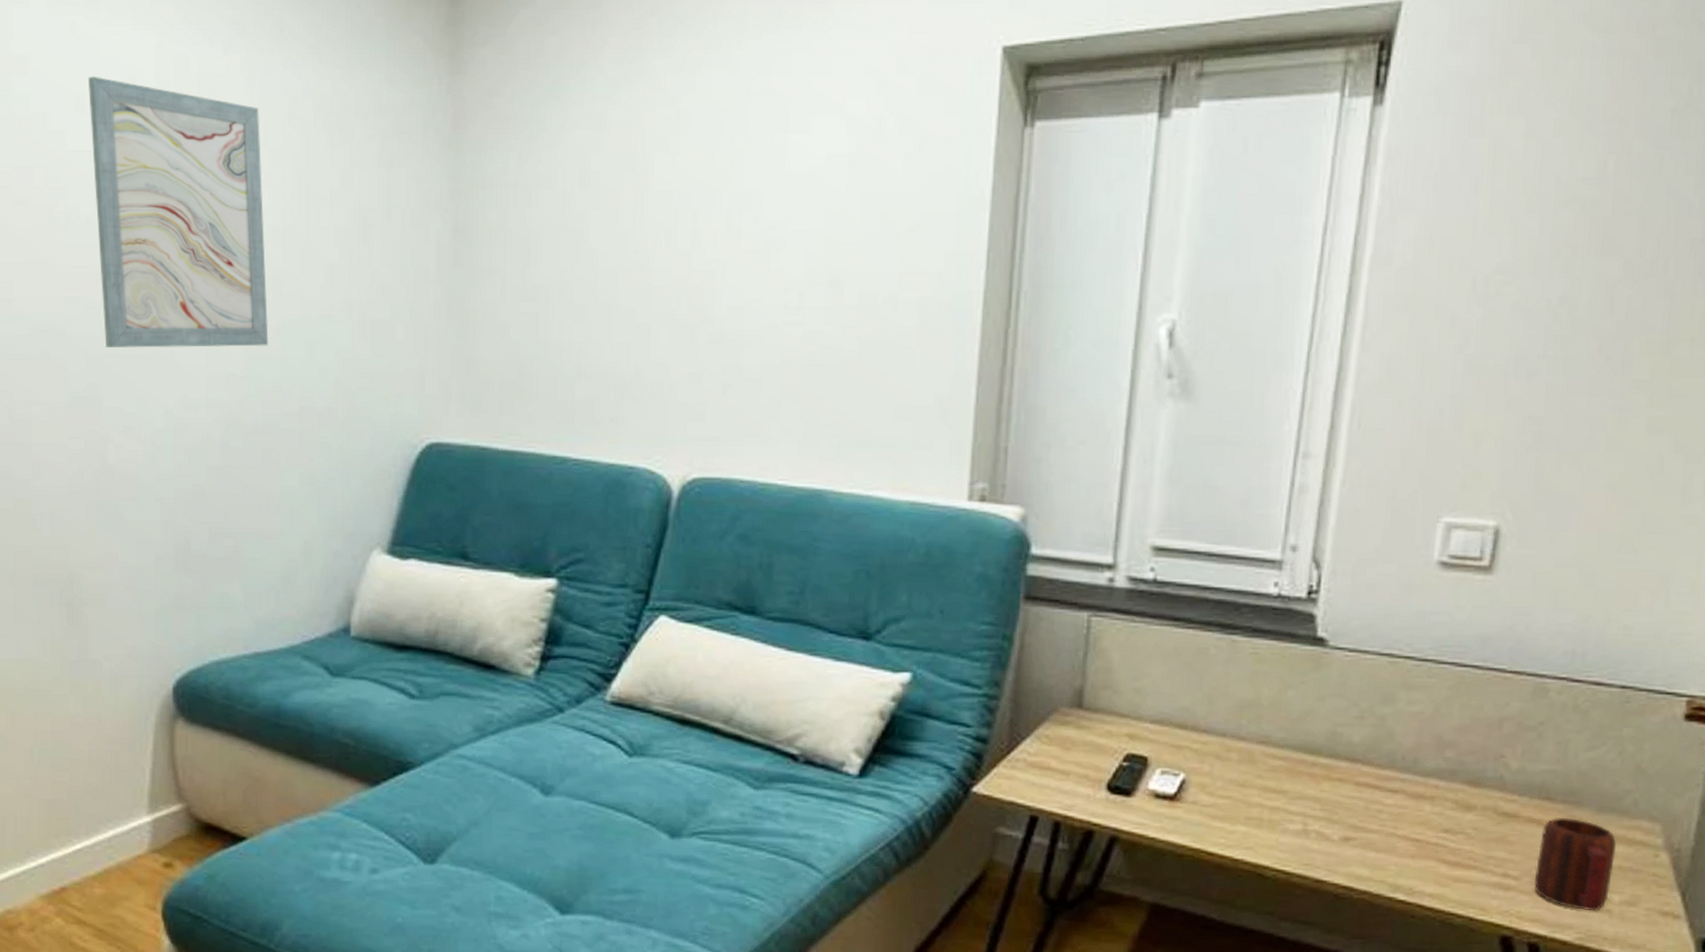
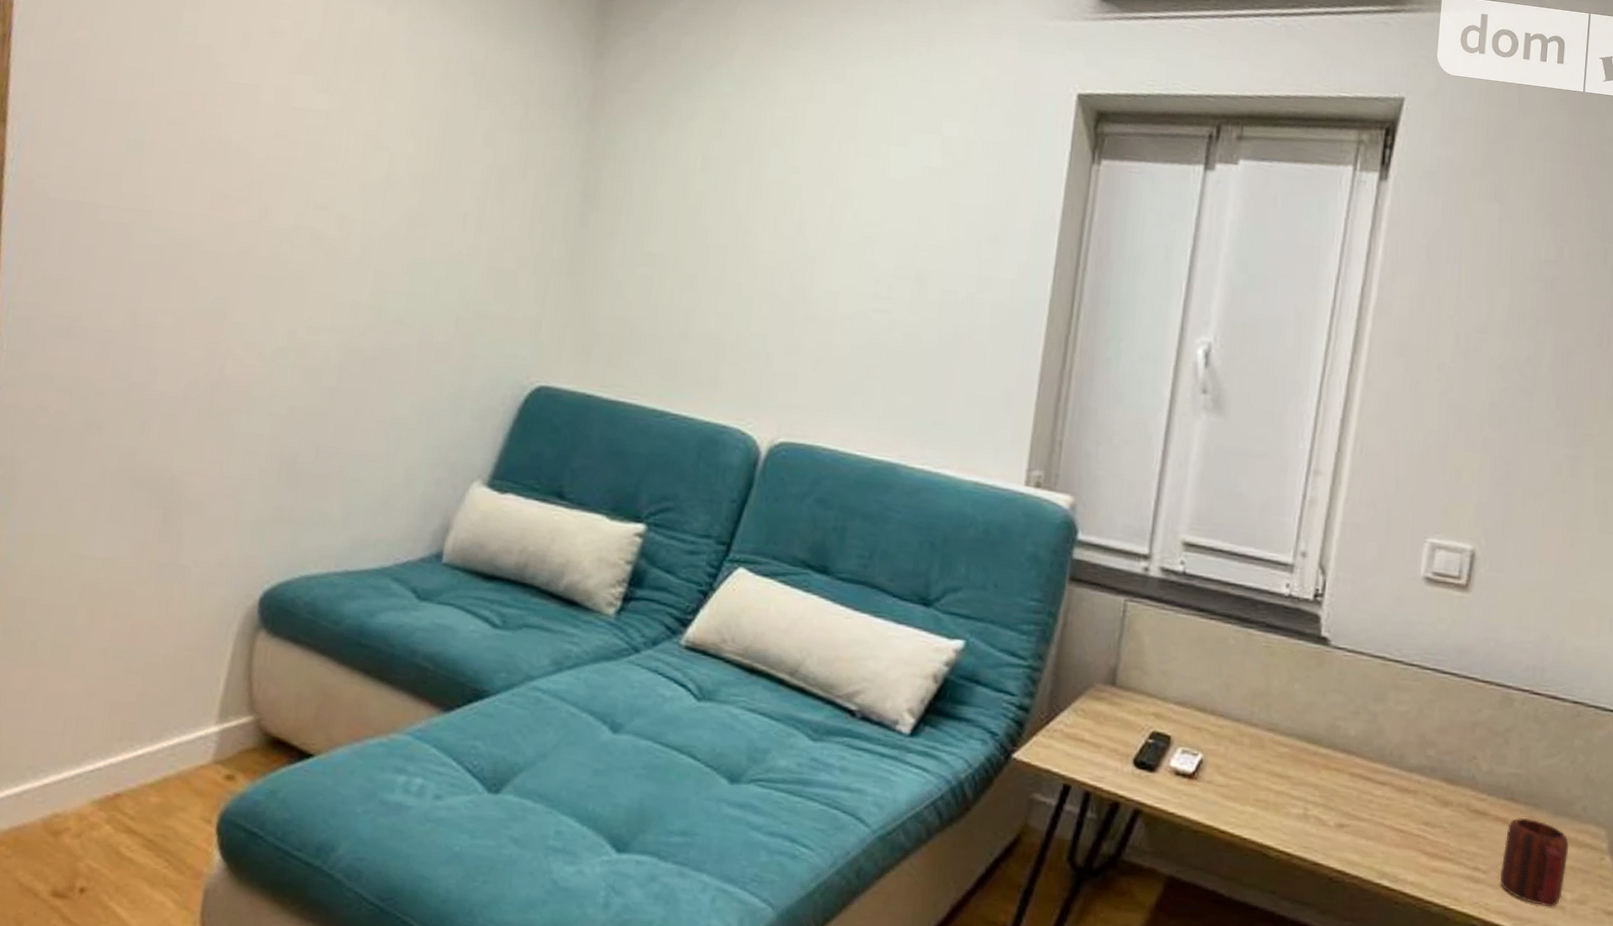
wall art: present [89,76,269,348] -> none [239,18,415,281]

